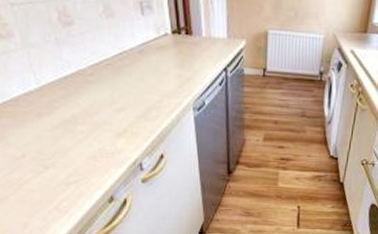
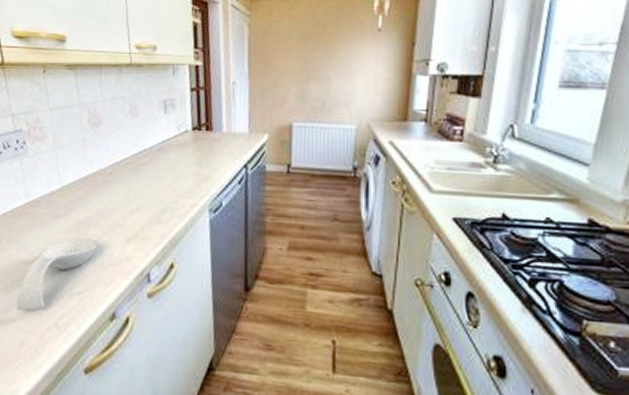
spoon rest: none [12,133,88,200] -> present [15,237,99,312]

